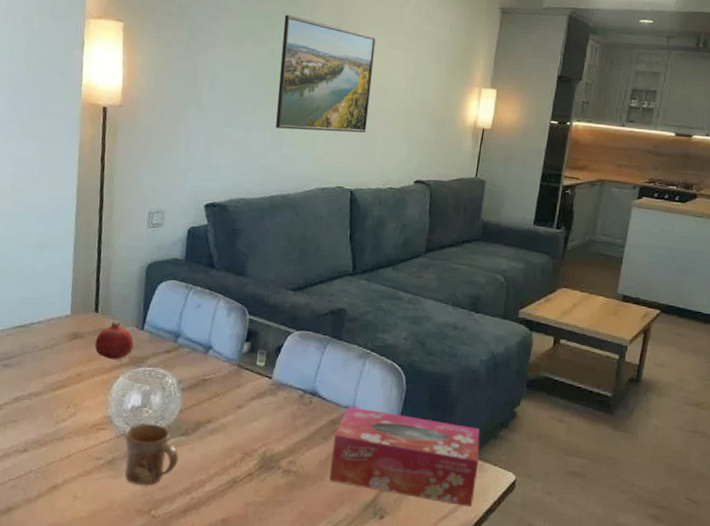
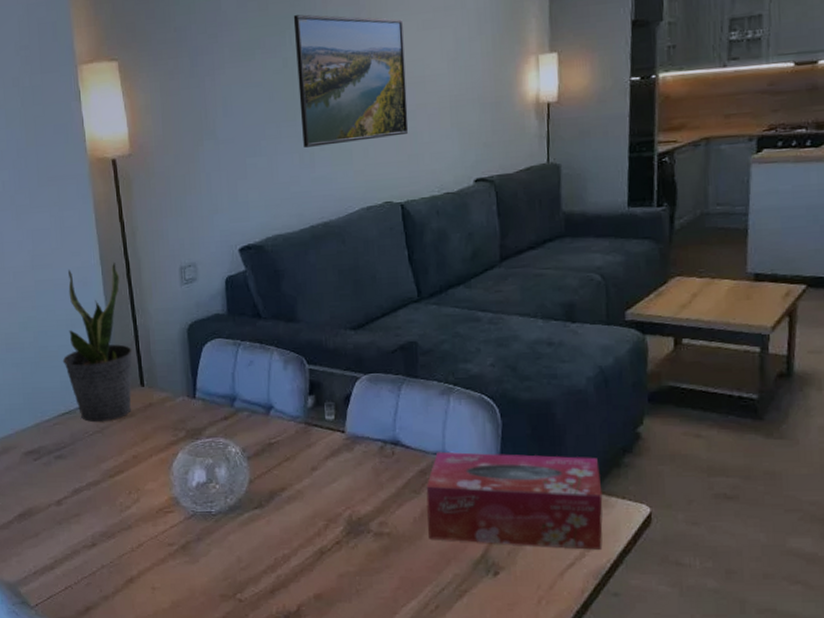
potted plant: none [25,197,93,340] -> present [62,261,132,423]
fruit: present [95,322,135,360] -> none [146,394,189,436]
mug: present [124,422,179,486] -> none [193,499,257,569]

